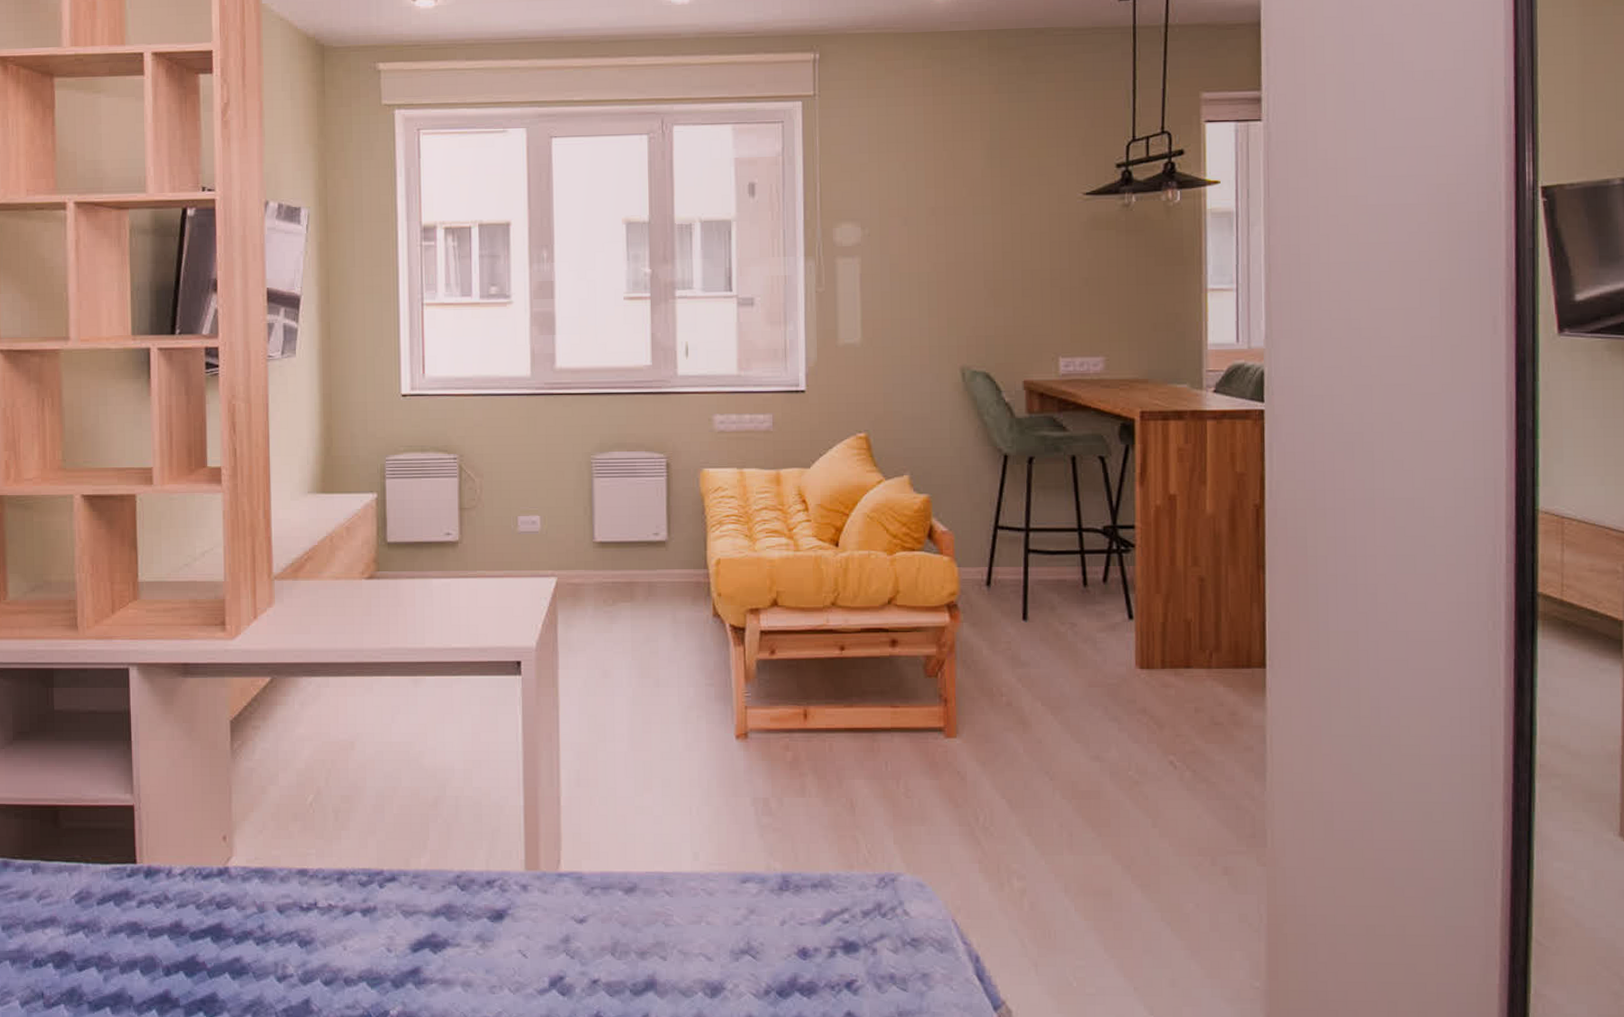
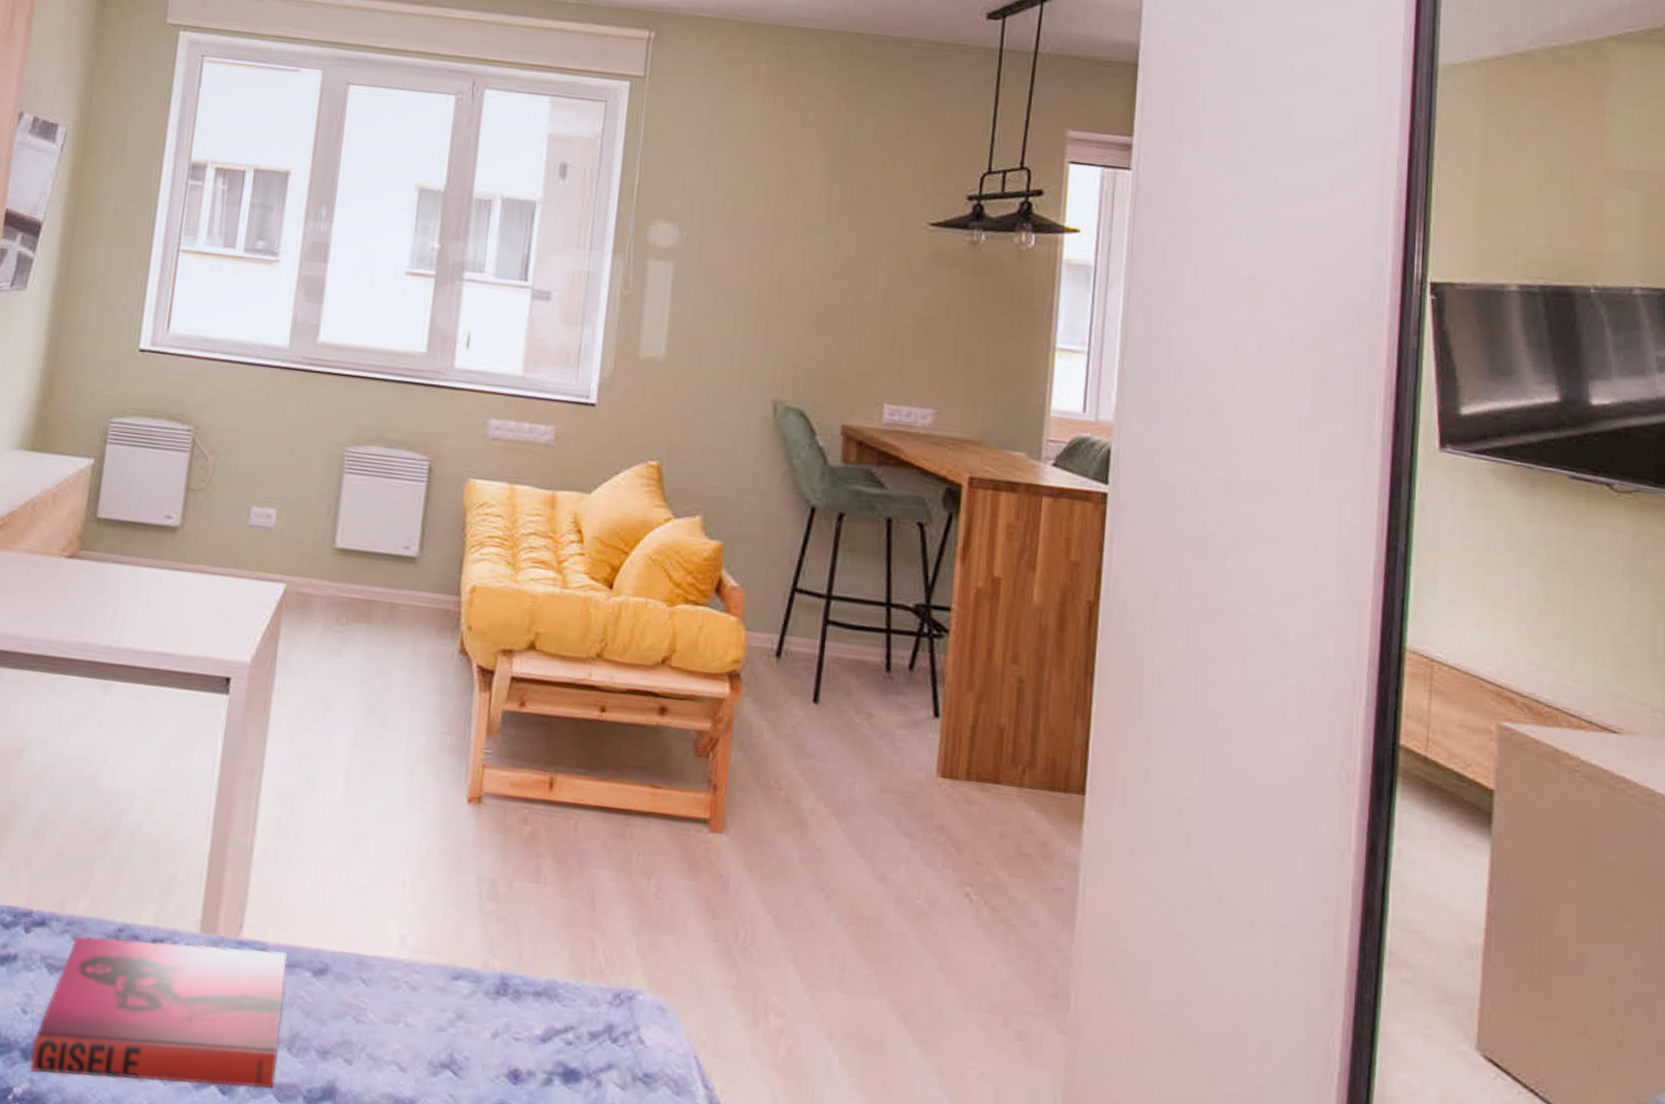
hardback book: none [400,878,605,997] -> present [30,936,288,1088]

